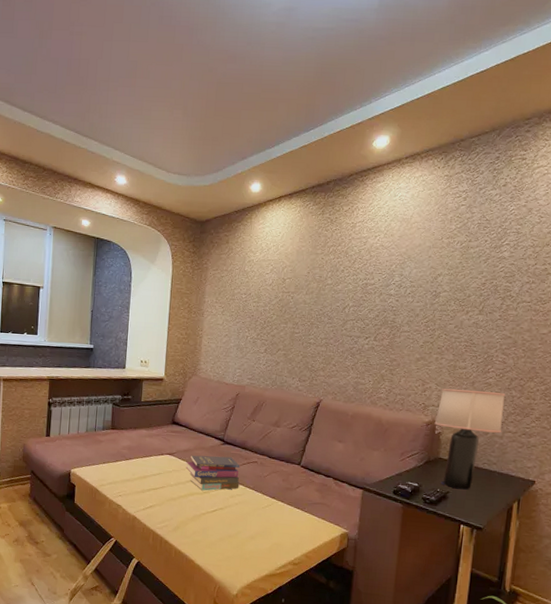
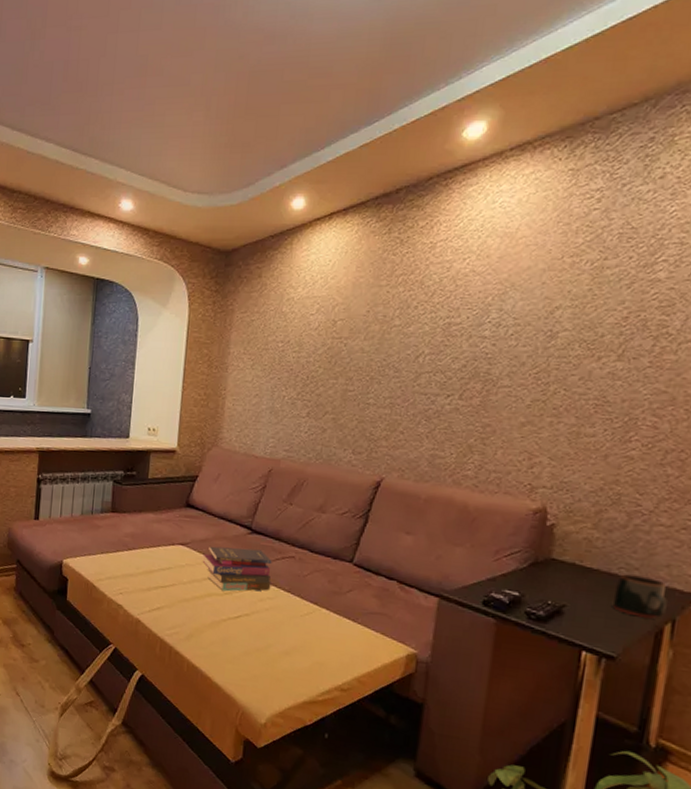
table lamp: present [434,389,506,490] -> none [545,464,657,604]
mug: none [479,468,515,499] -> present [612,574,667,619]

